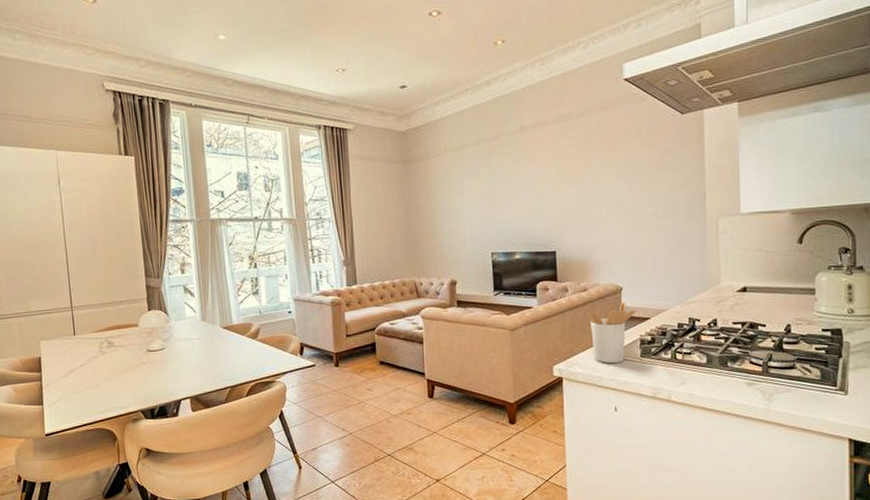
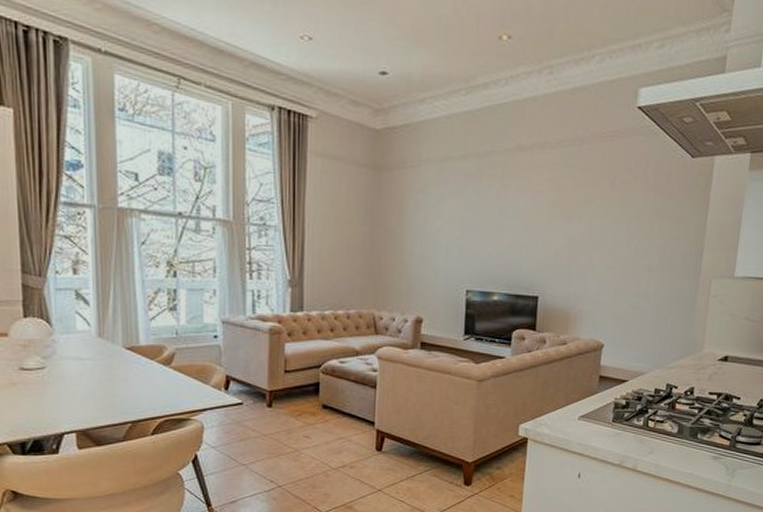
utensil holder: present [586,302,636,364] -> none [562,361,614,427]

